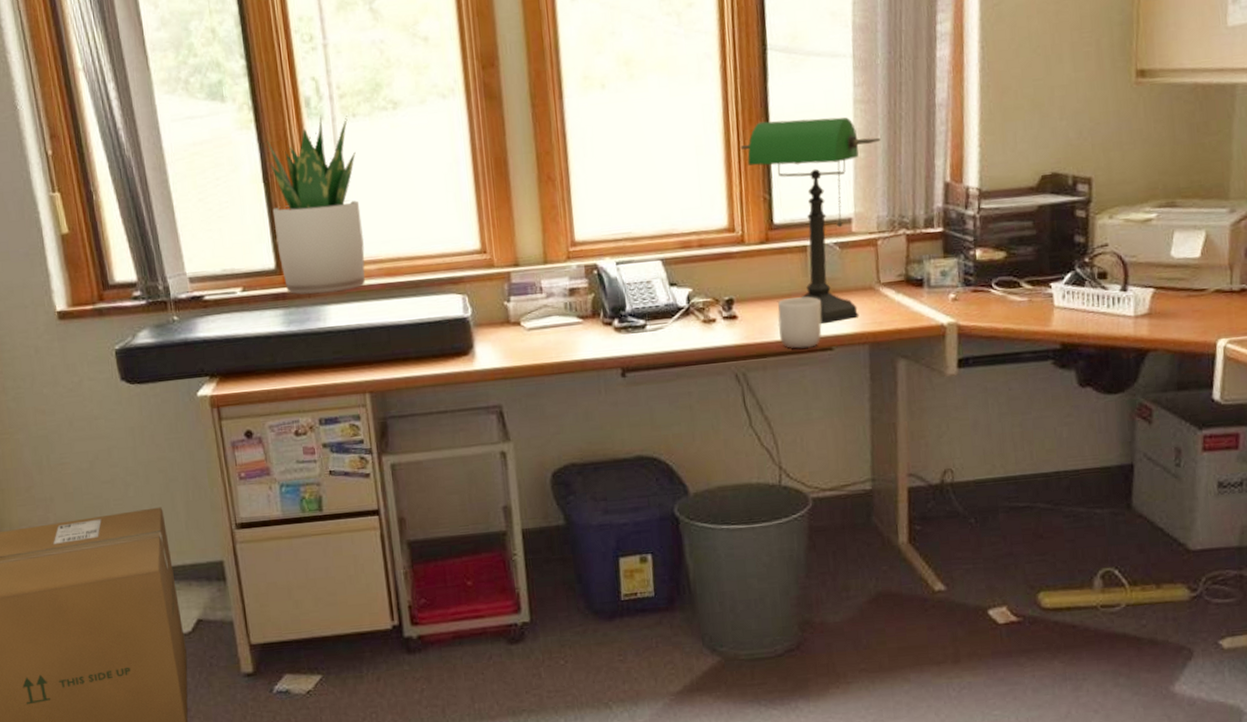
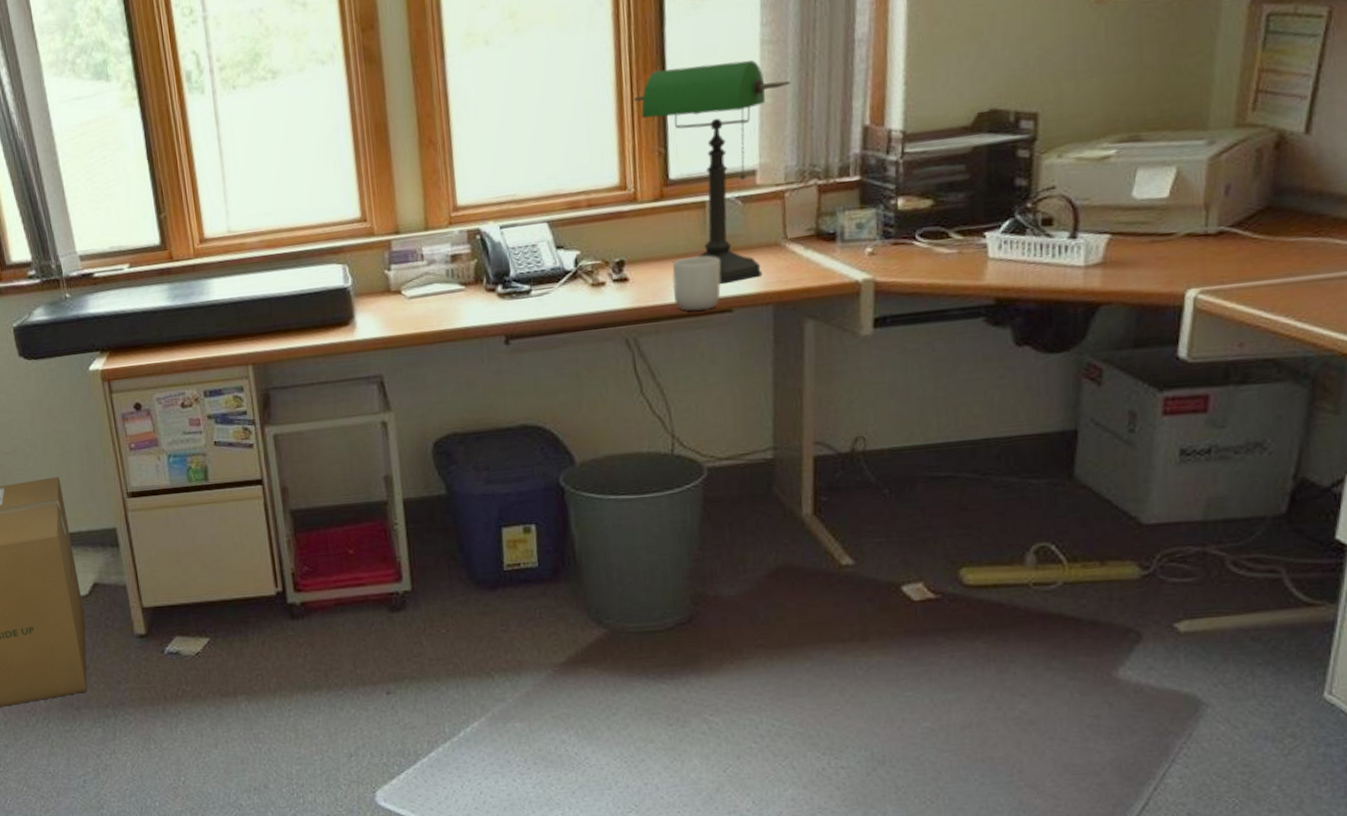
planter: present [267,115,365,295] -> none [150,88,247,270]

